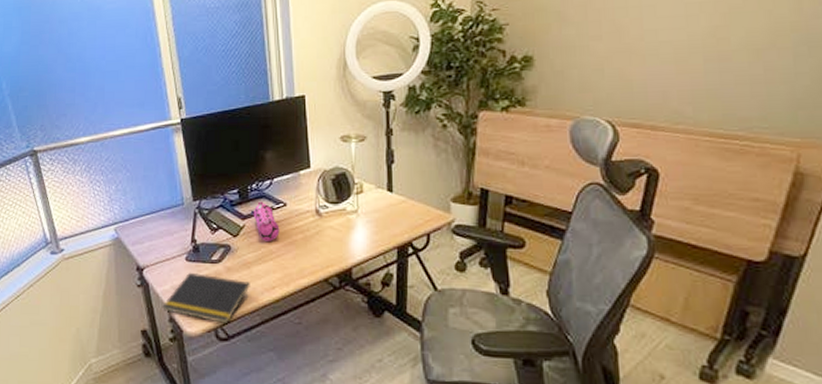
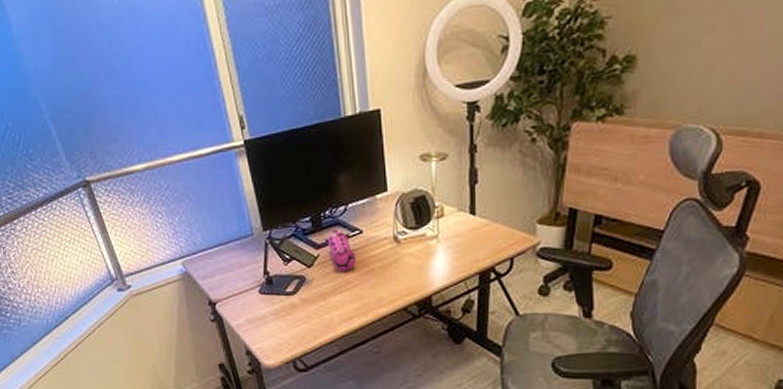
notepad: present [162,272,250,323] -> none [238,305,327,354]

